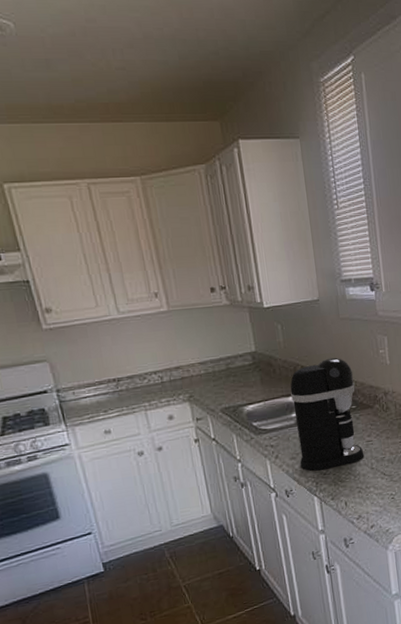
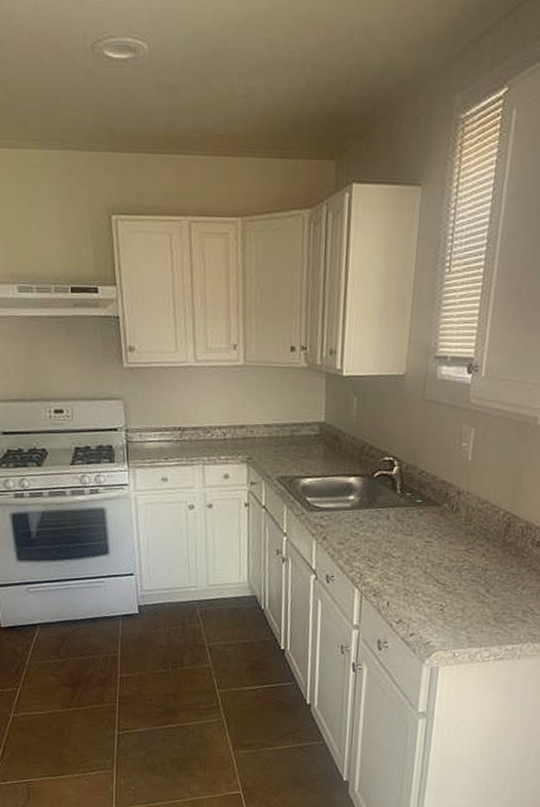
coffee maker: present [290,357,364,471] -> none [347,442,427,563]

